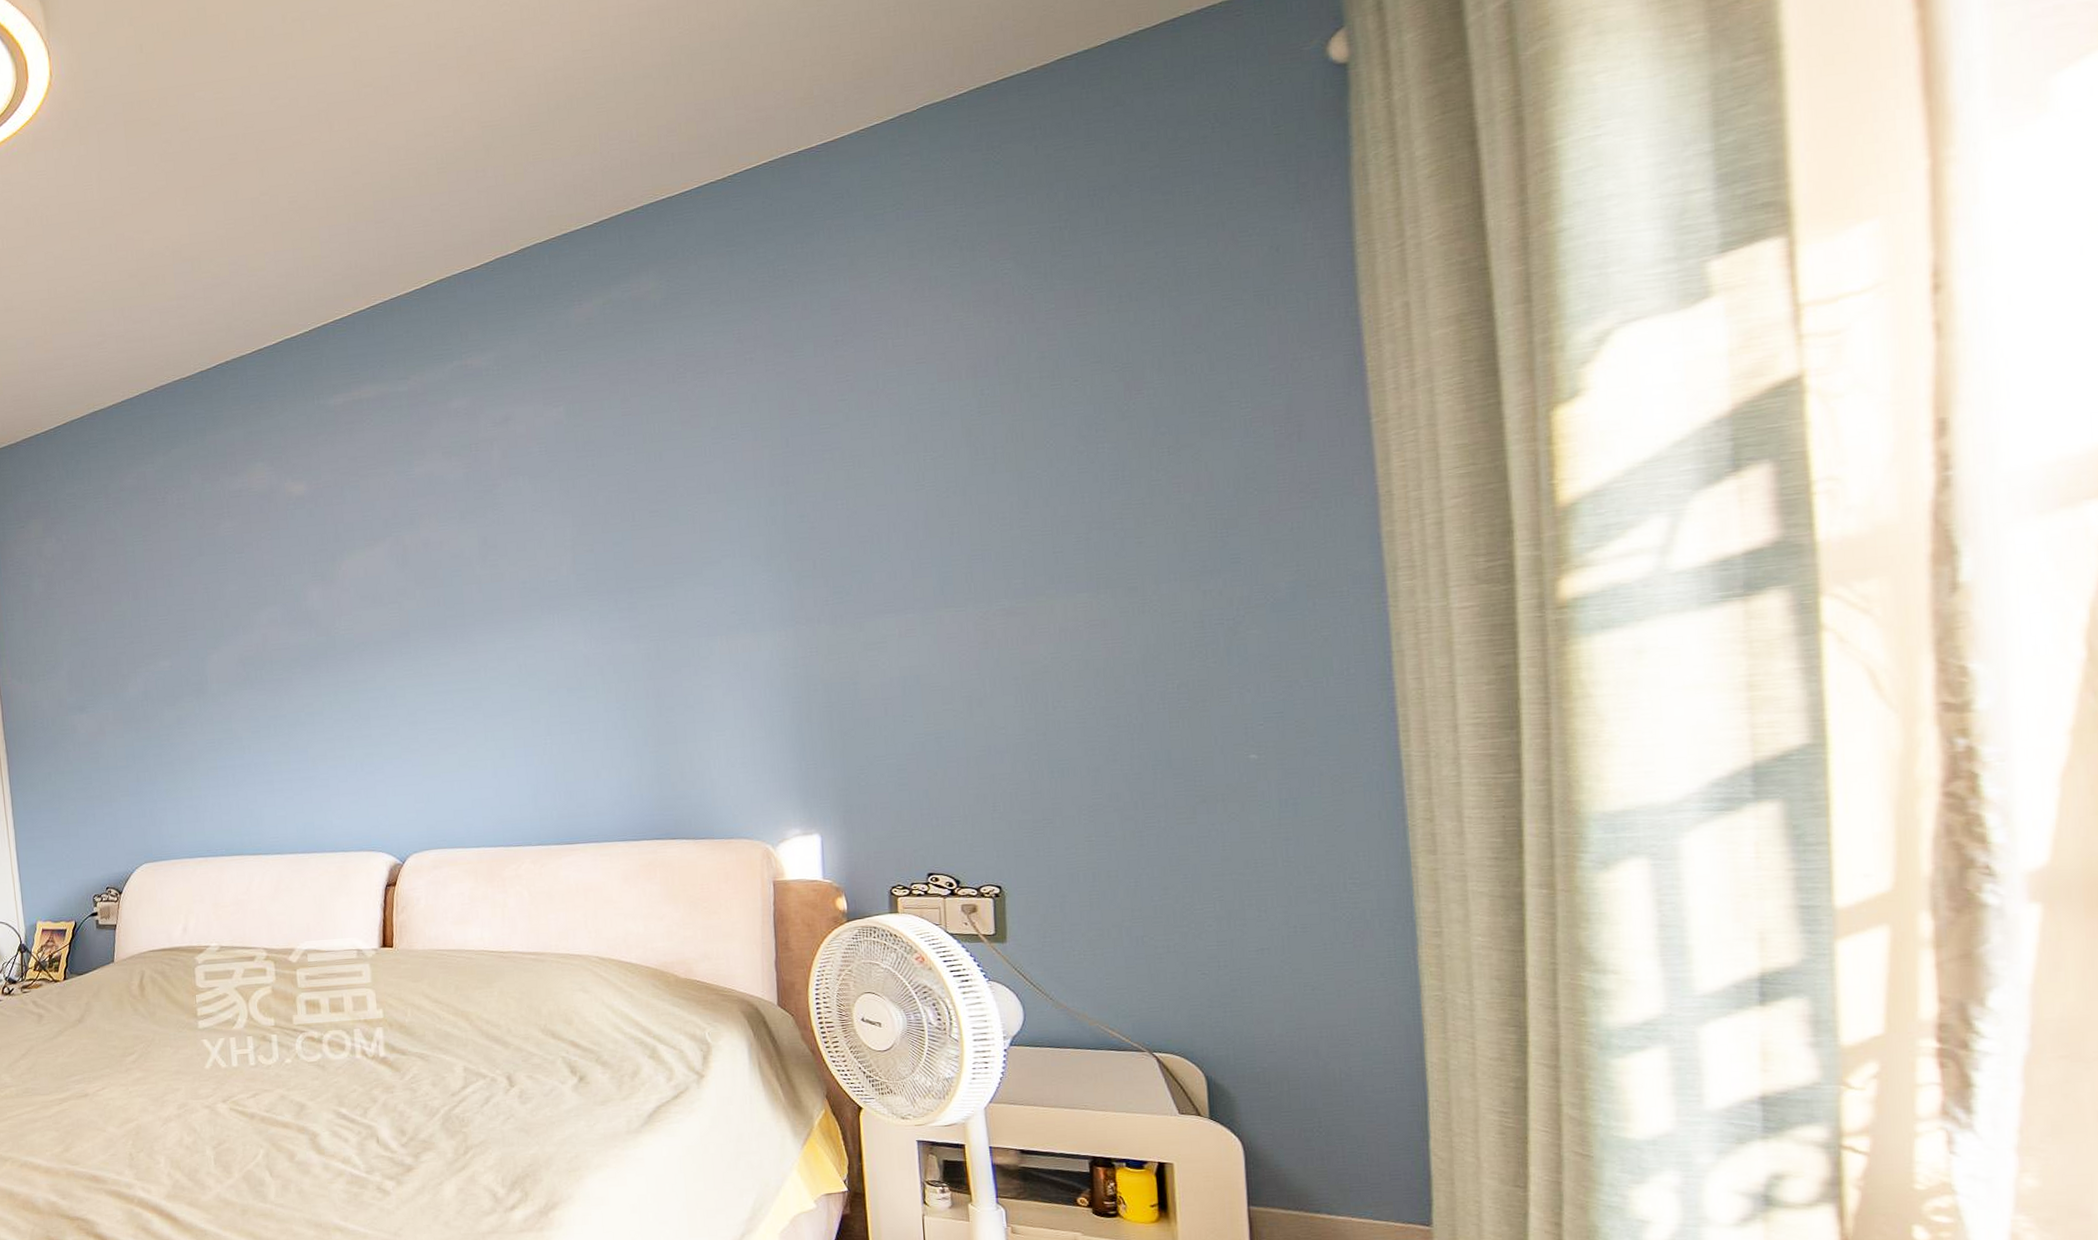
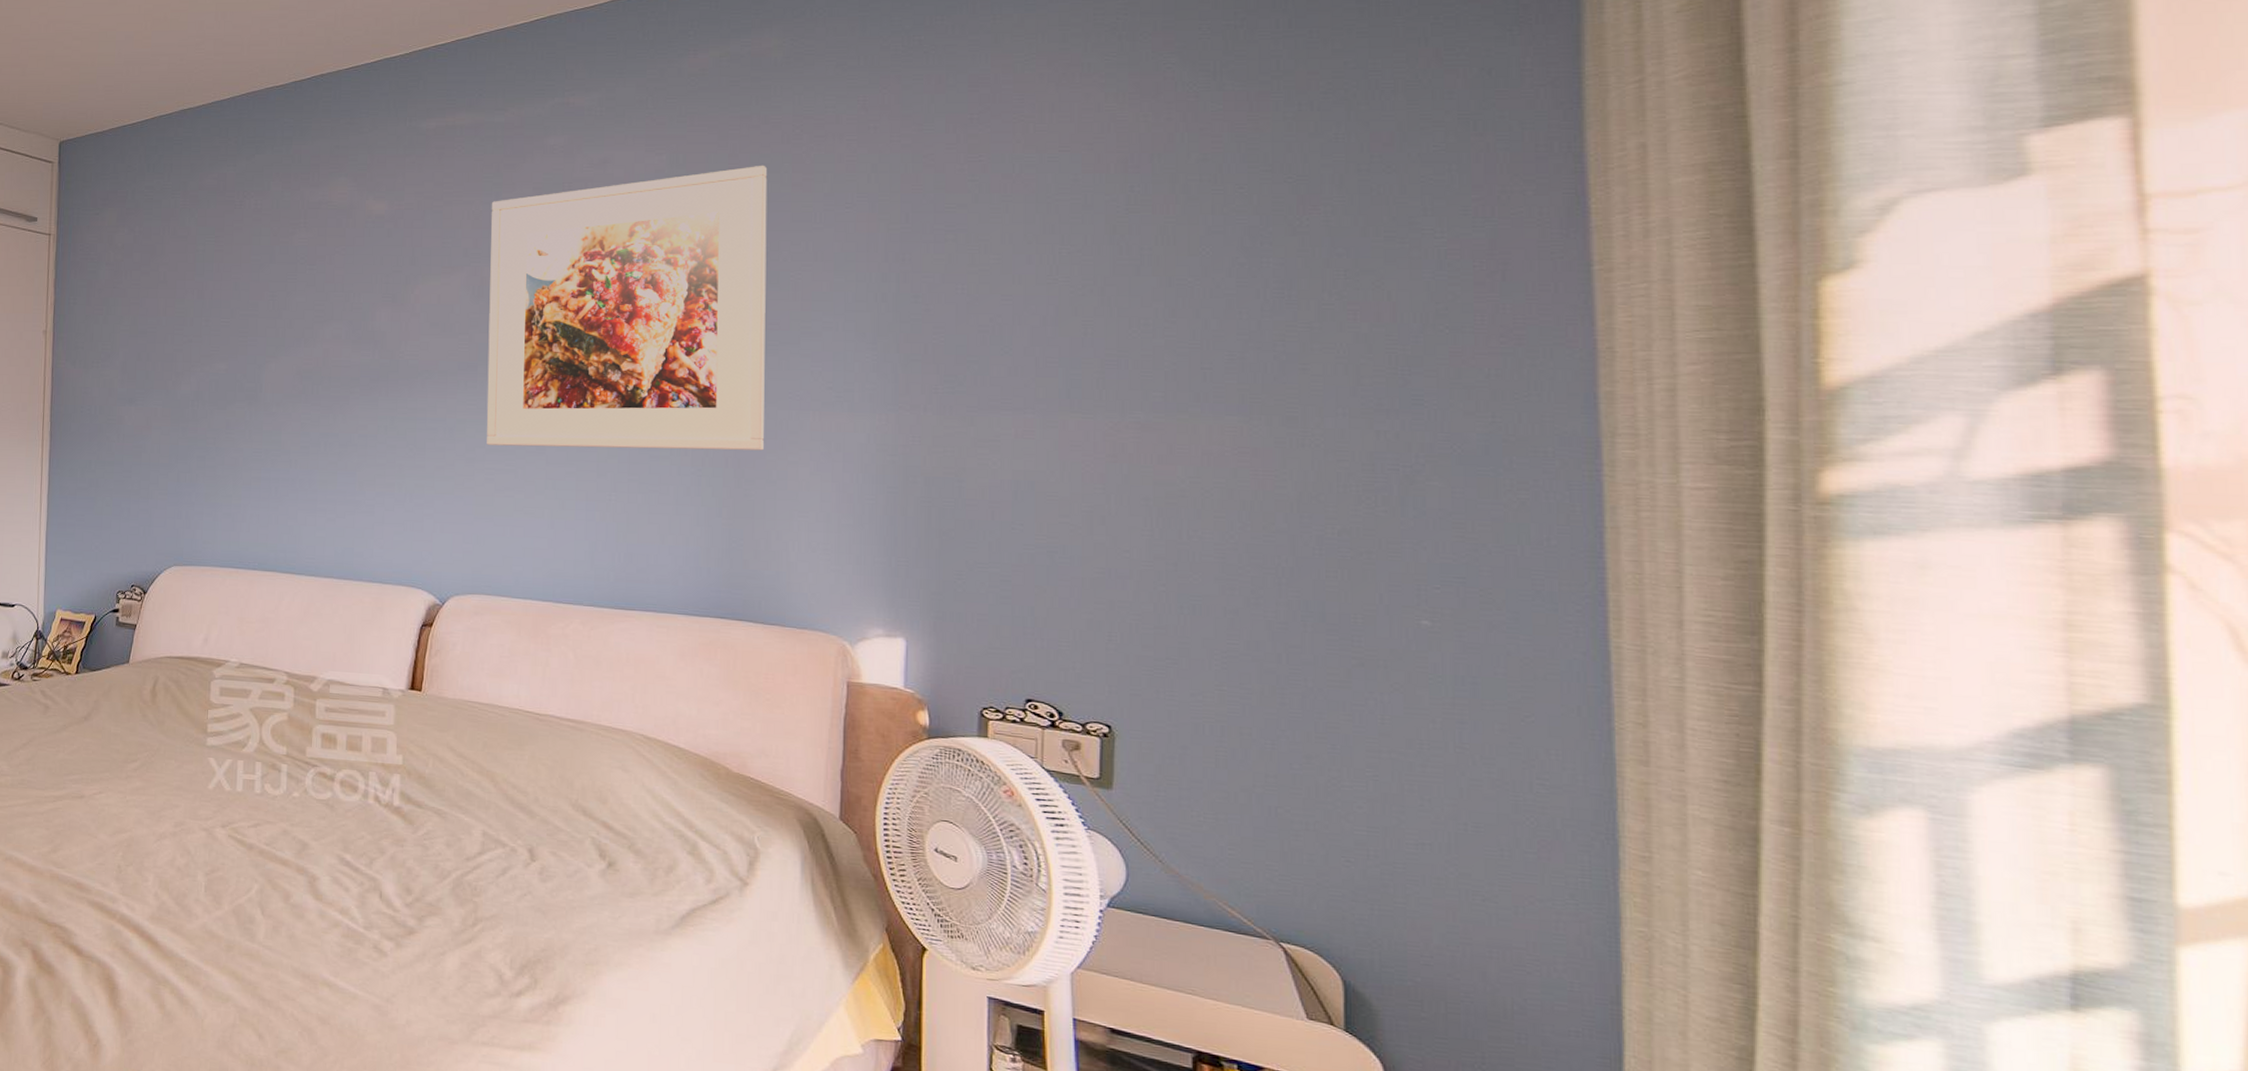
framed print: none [404,406,680,708] -> present [486,165,768,451]

